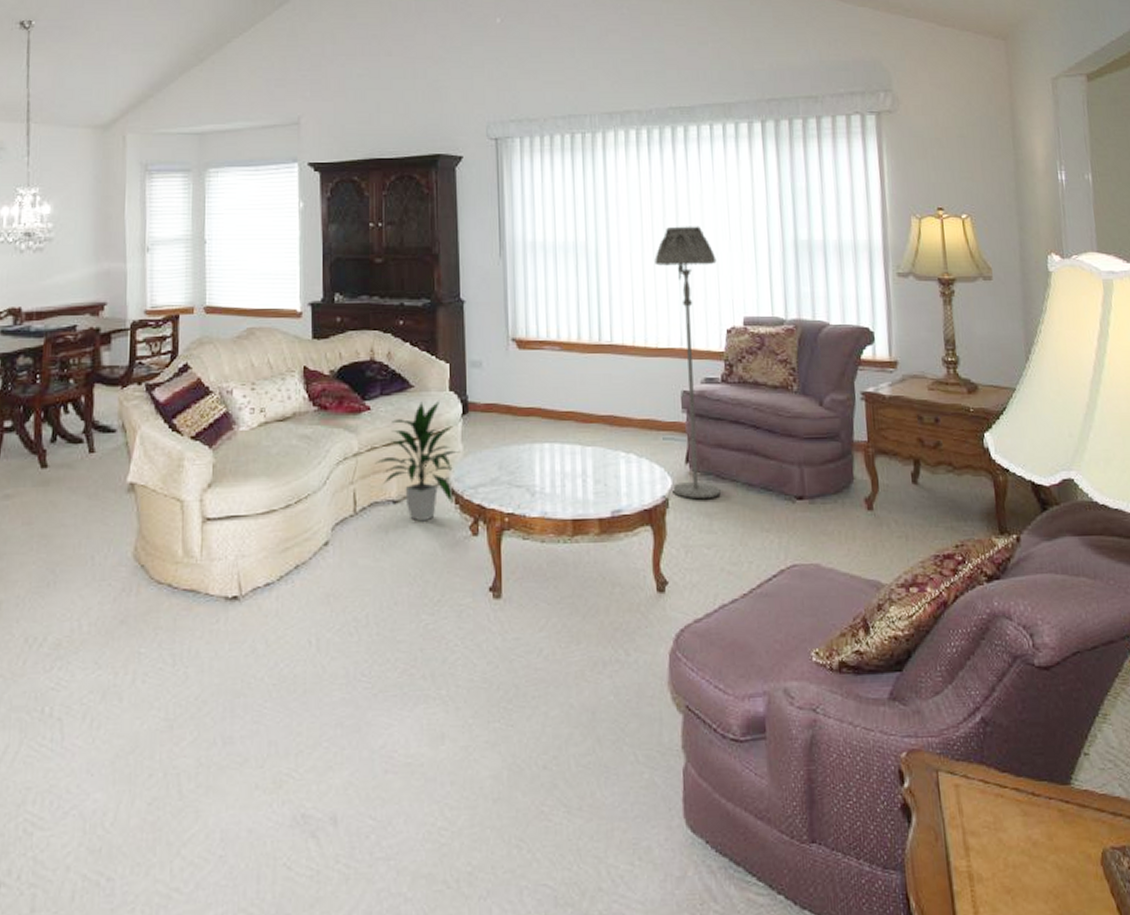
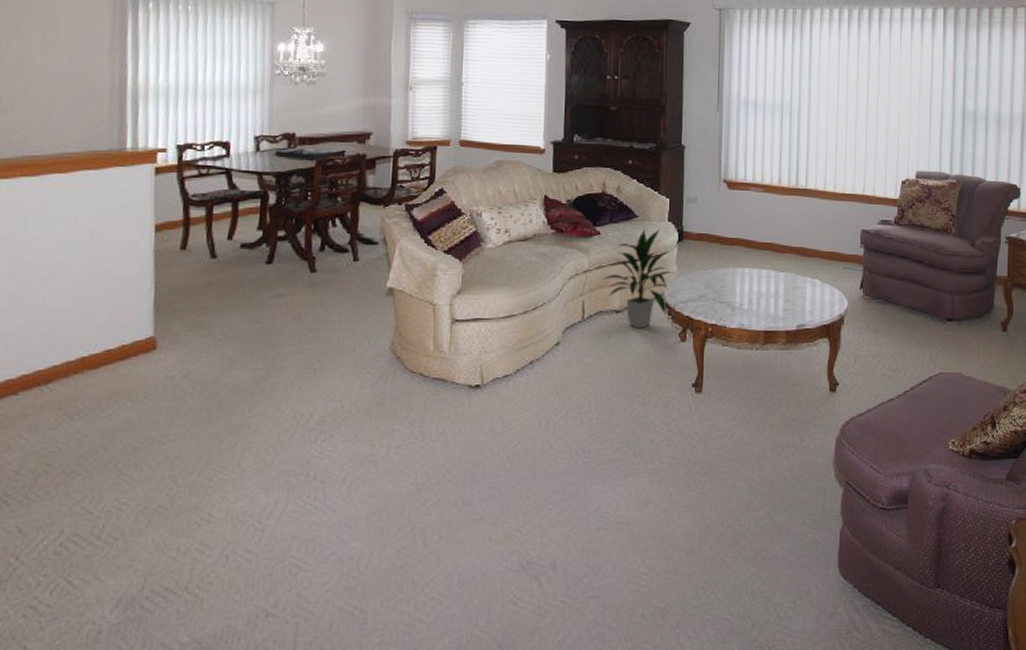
floor lamp: present [655,226,721,500] -> none [847,93,898,319]

